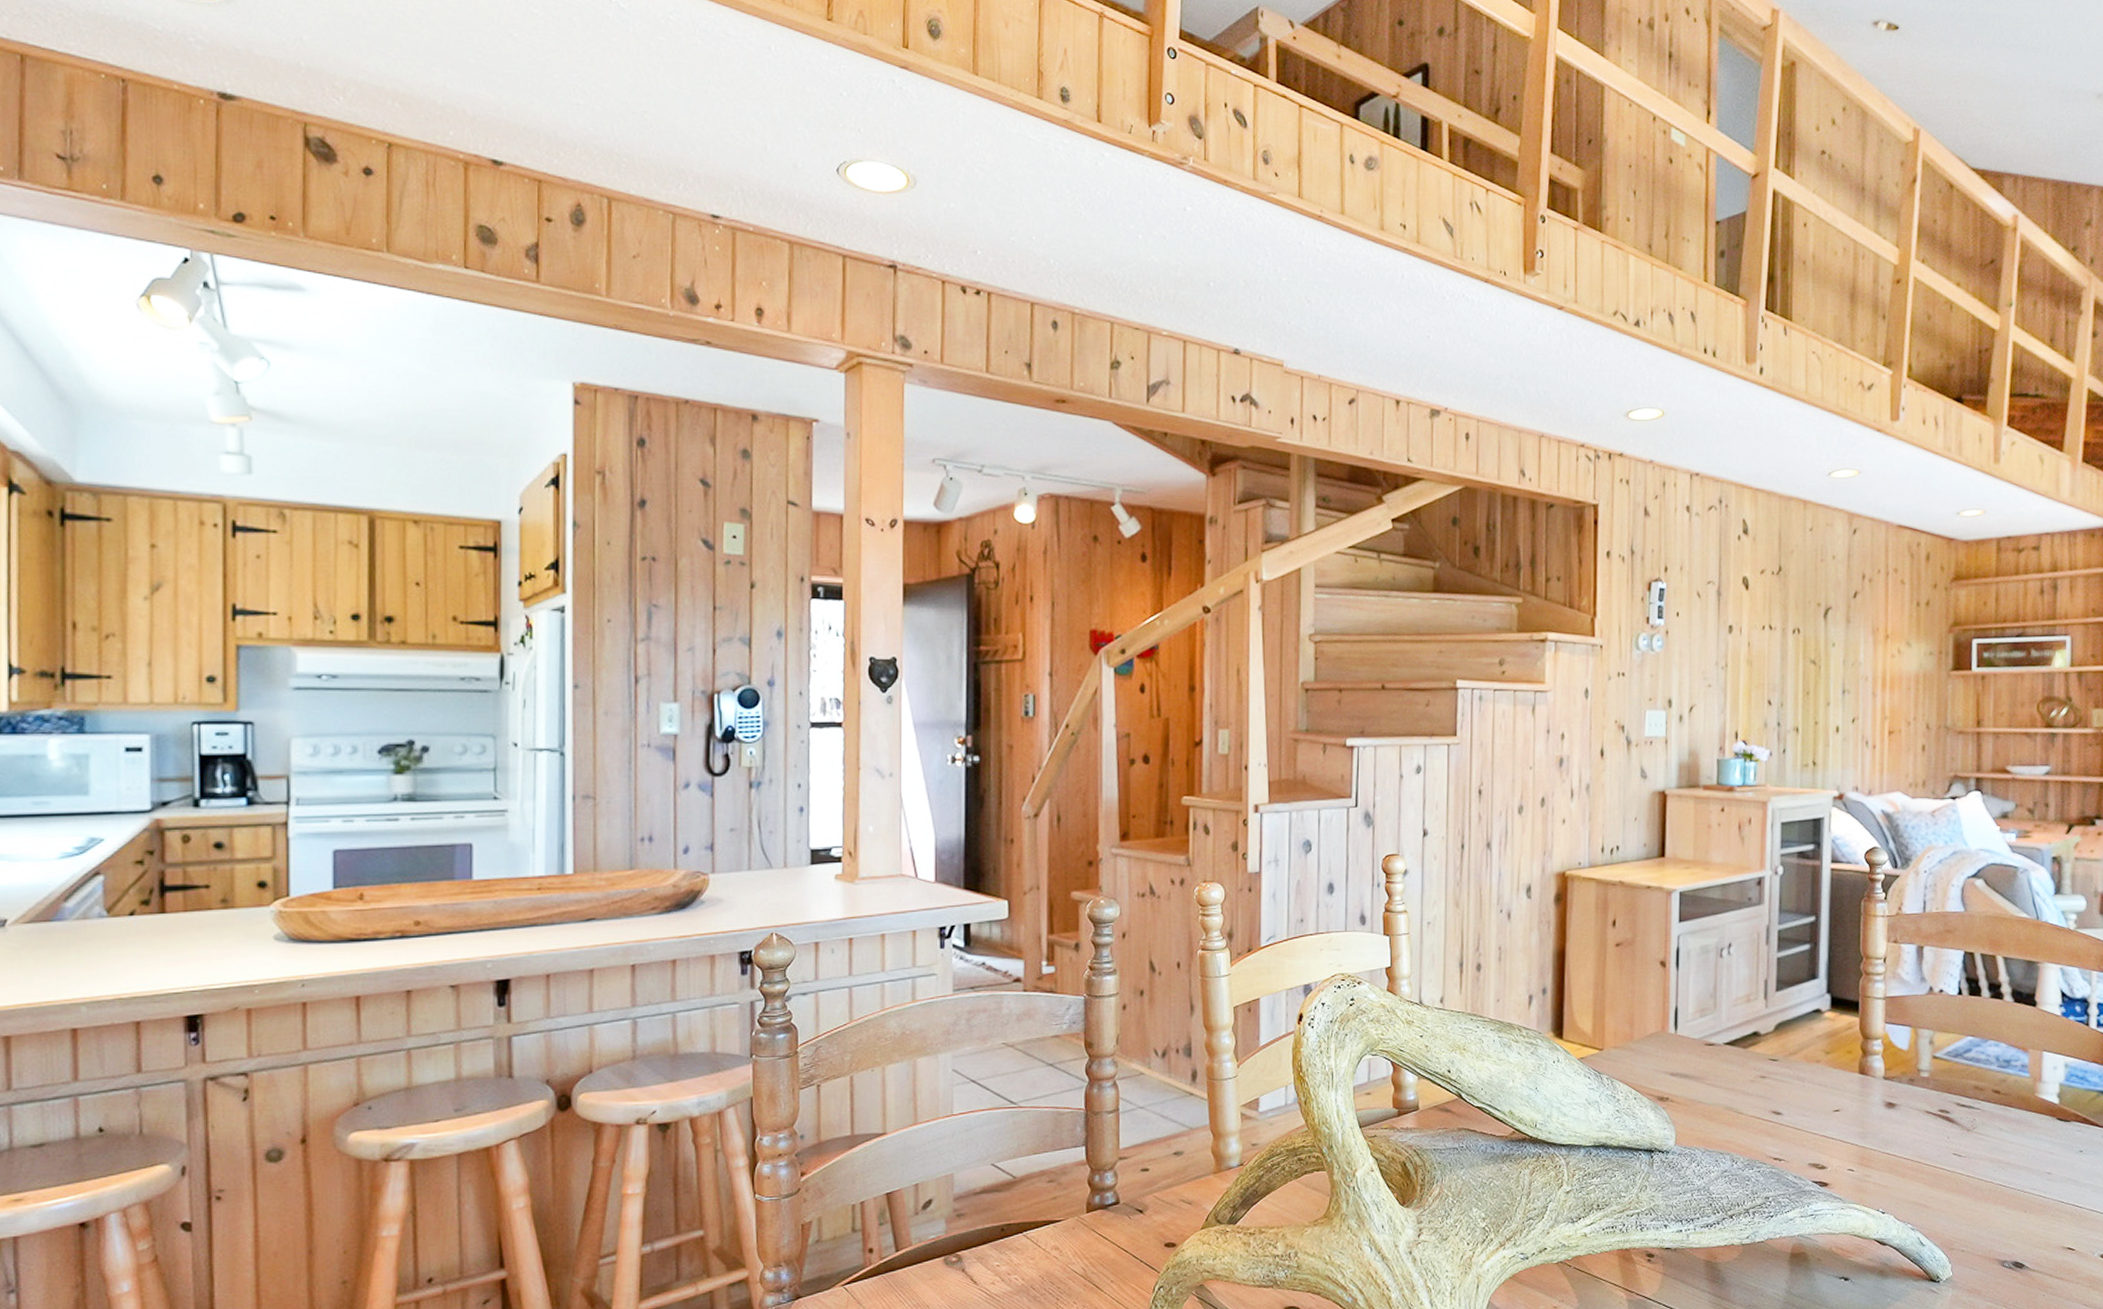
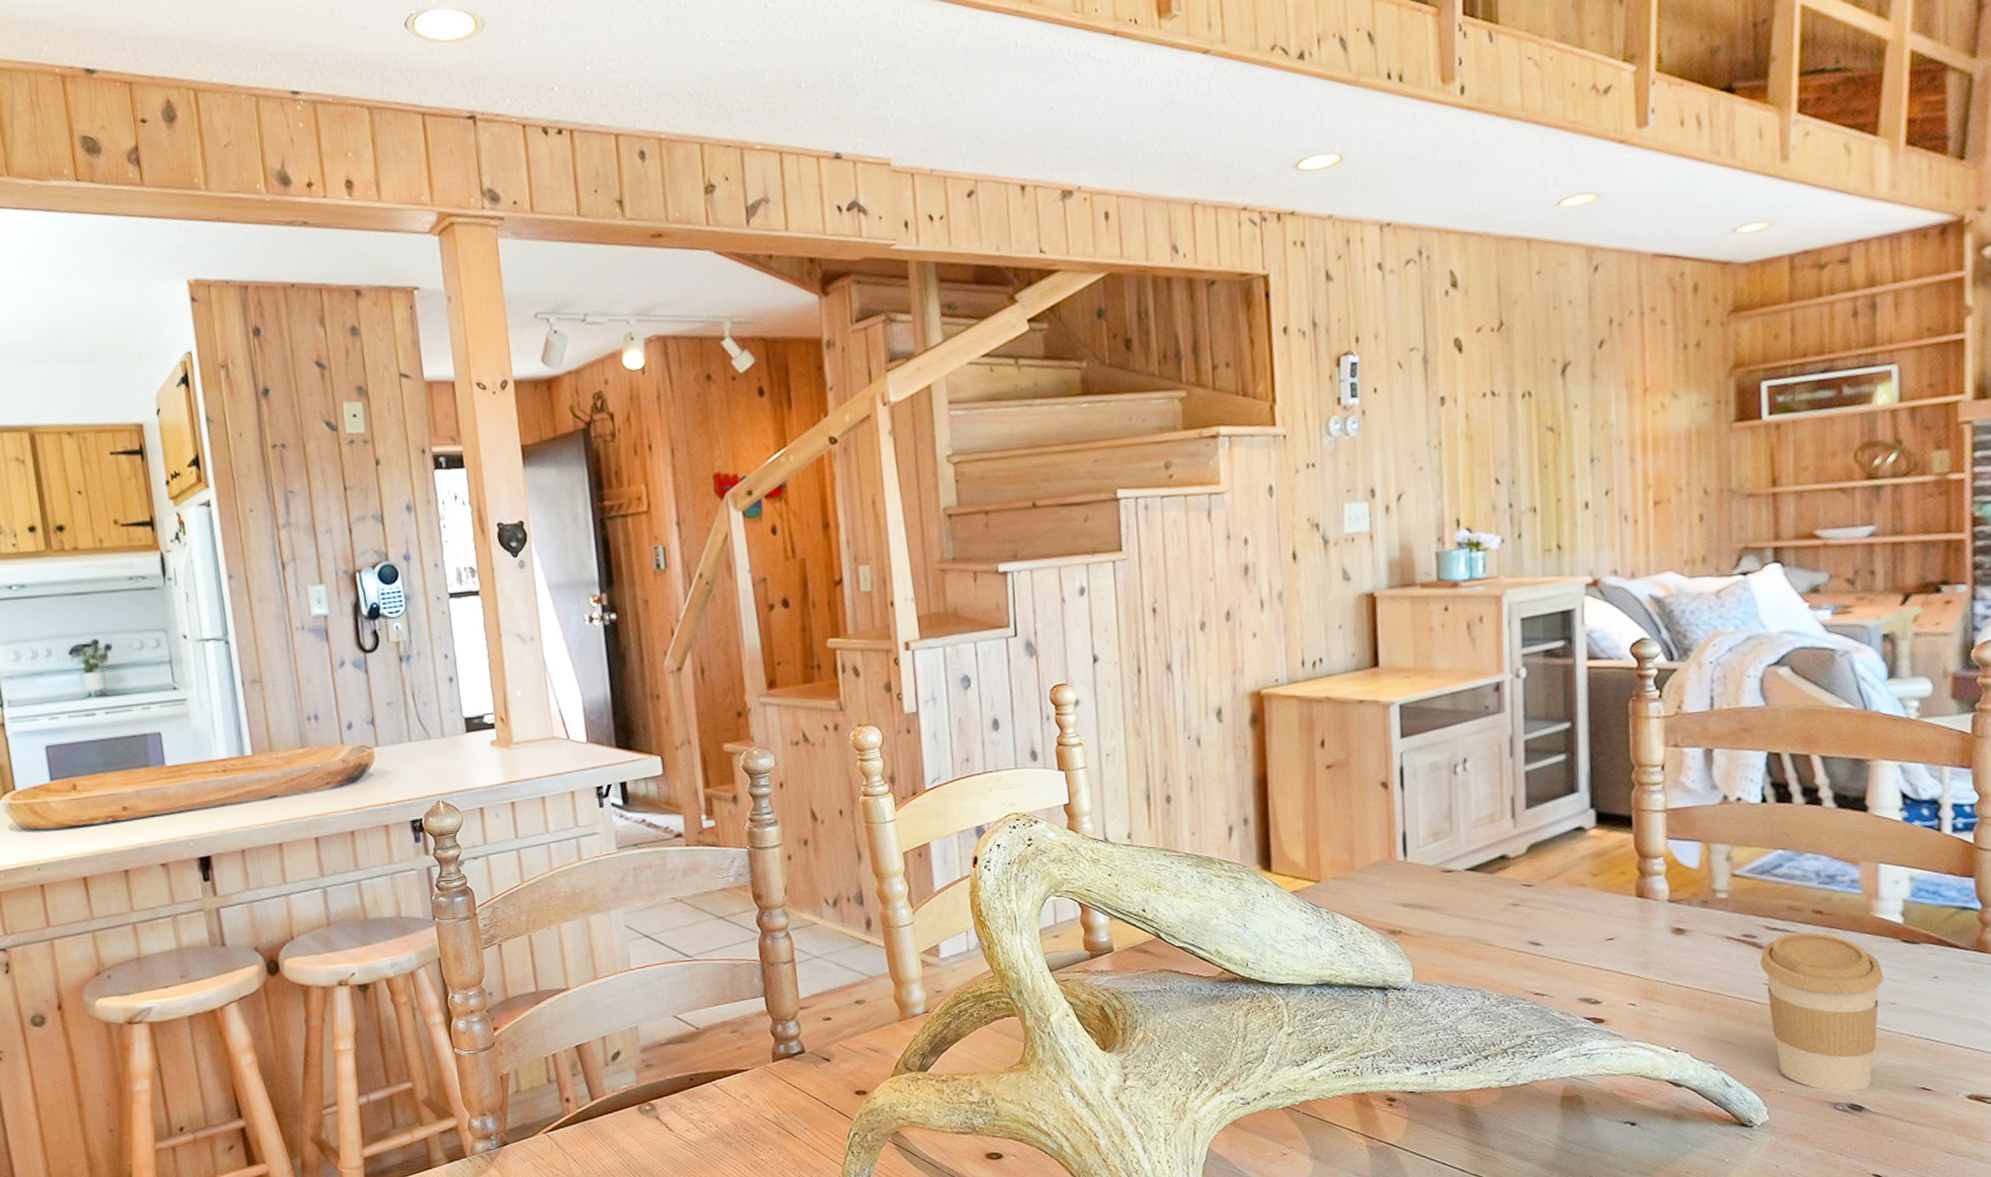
coffee cup: none [1952,1109,2043,1251] -> present [1760,932,1884,1092]

